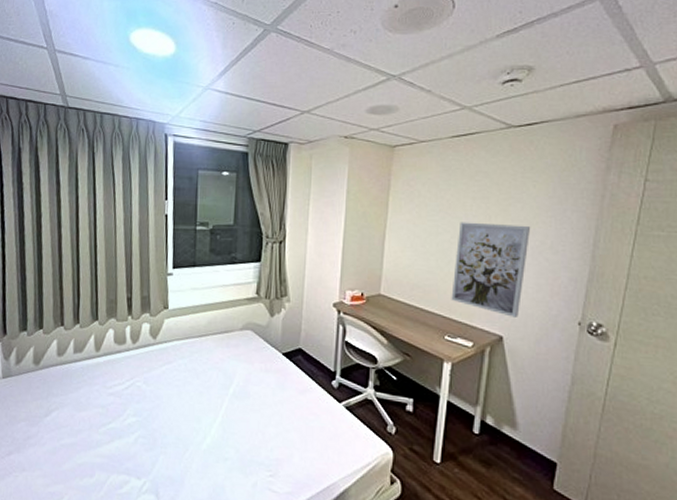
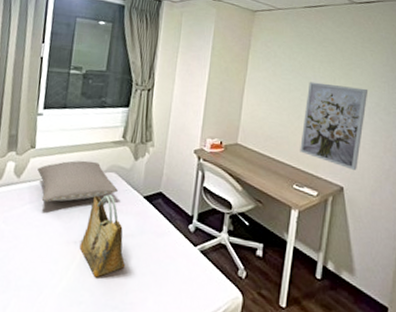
pillow: none [172,319,255,362] -> present [37,160,118,202]
grocery bag: none [221,353,267,435] -> present [79,195,125,278]

